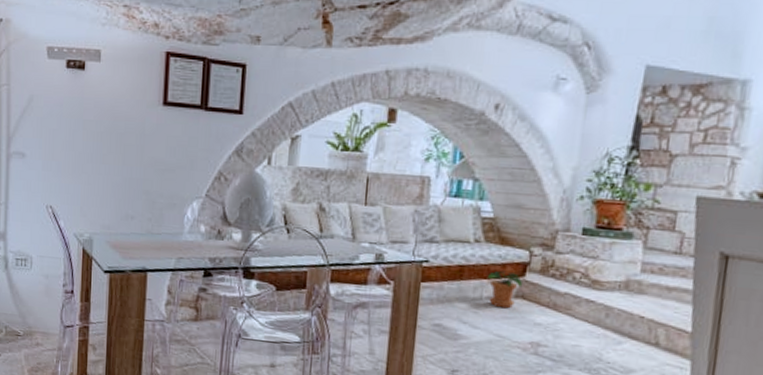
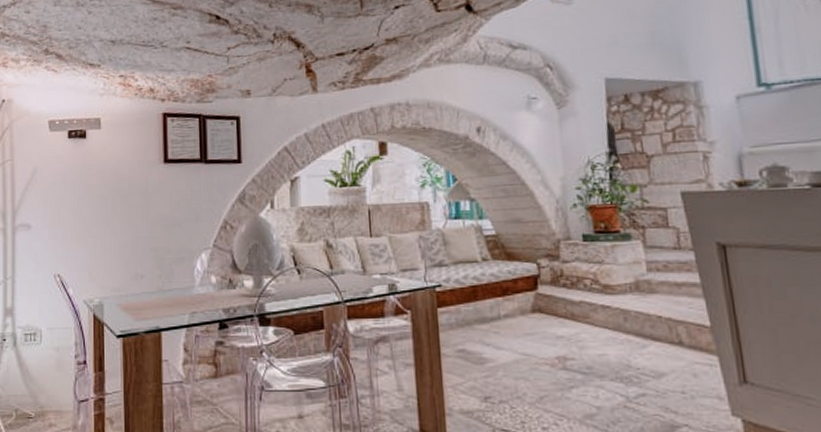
potted plant: present [488,270,522,309] -> none [502,286,536,325]

